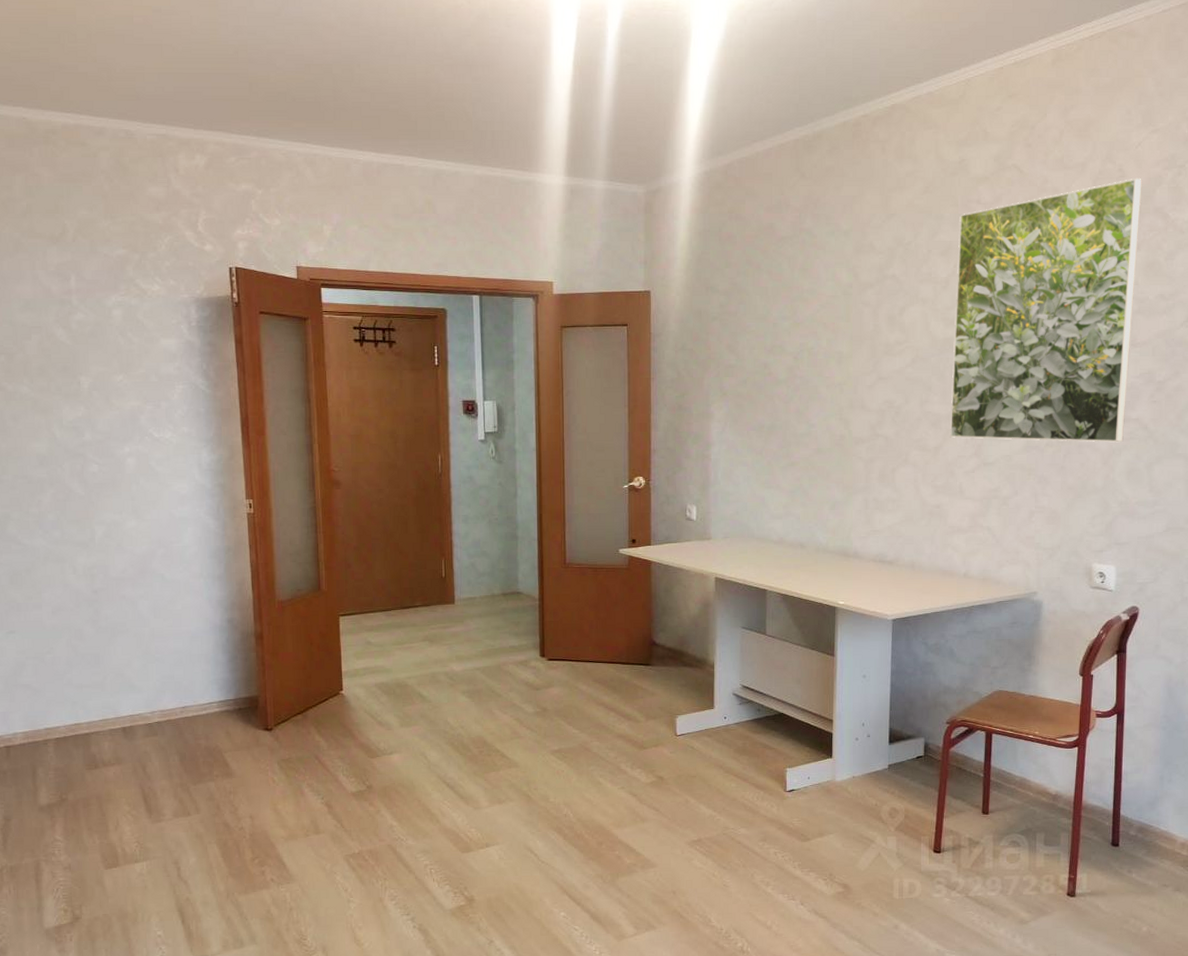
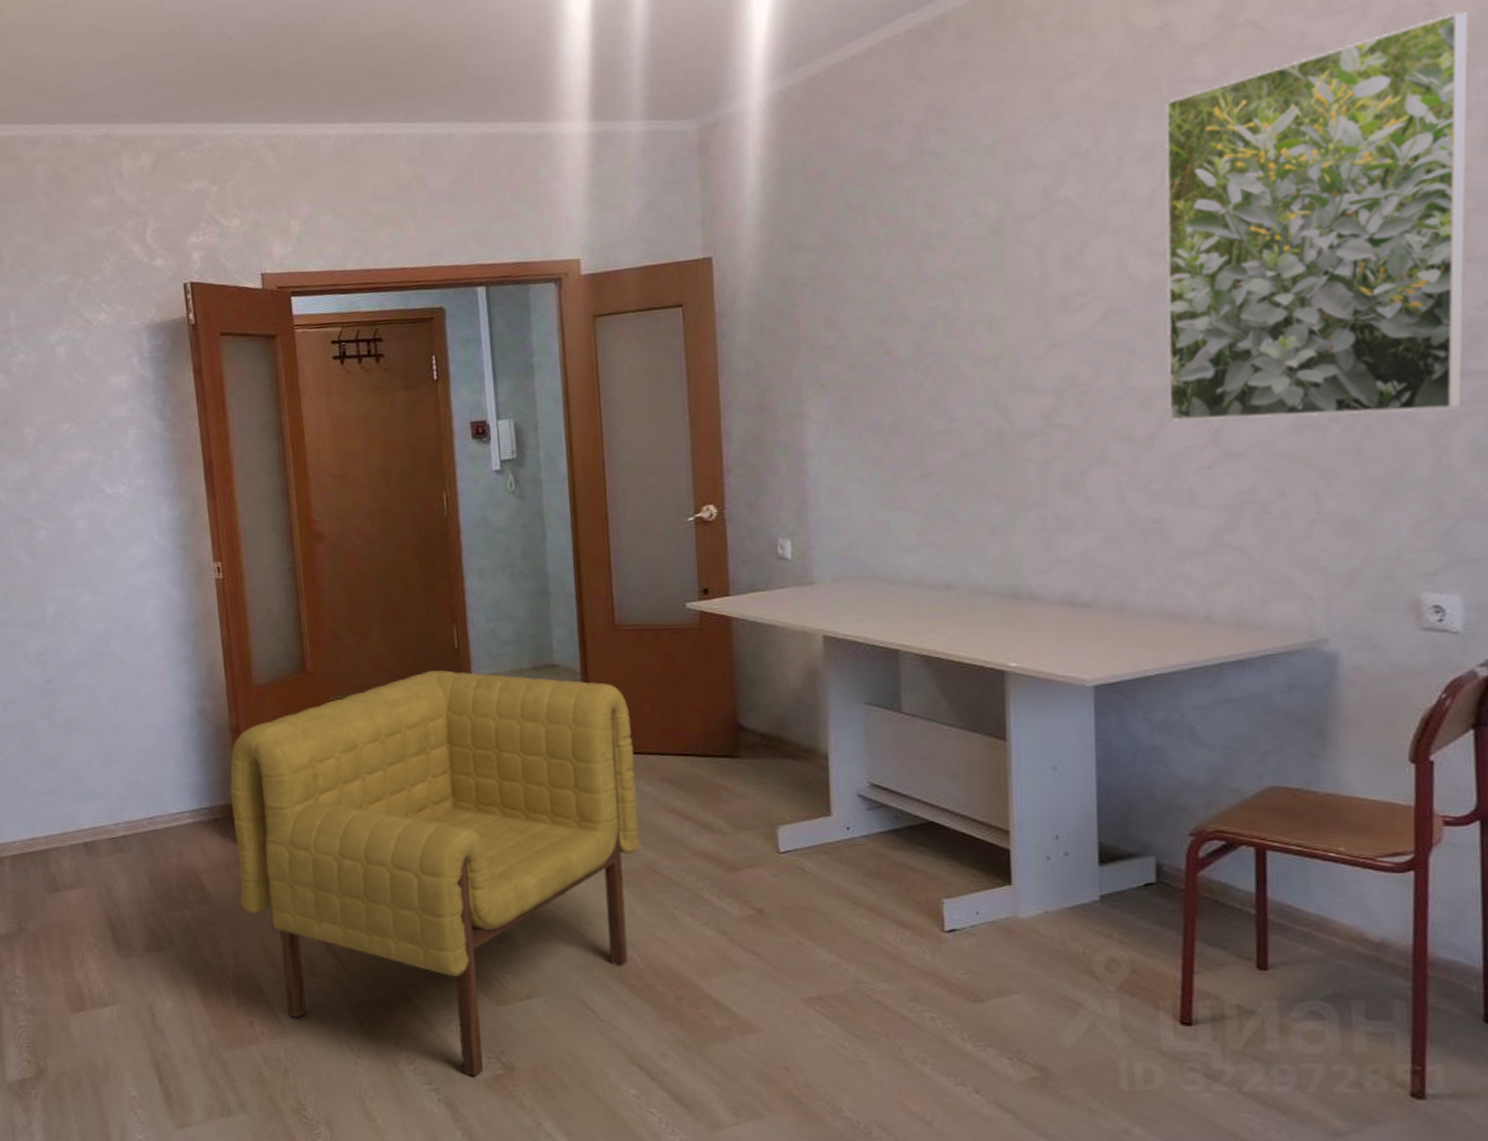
armchair: none [252,593,577,907] -> present [229,669,641,1076]

